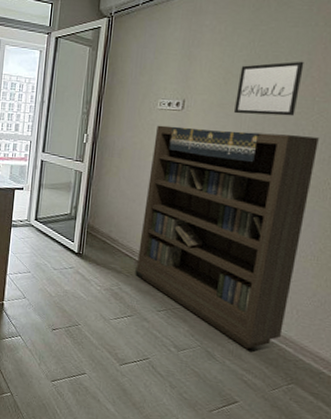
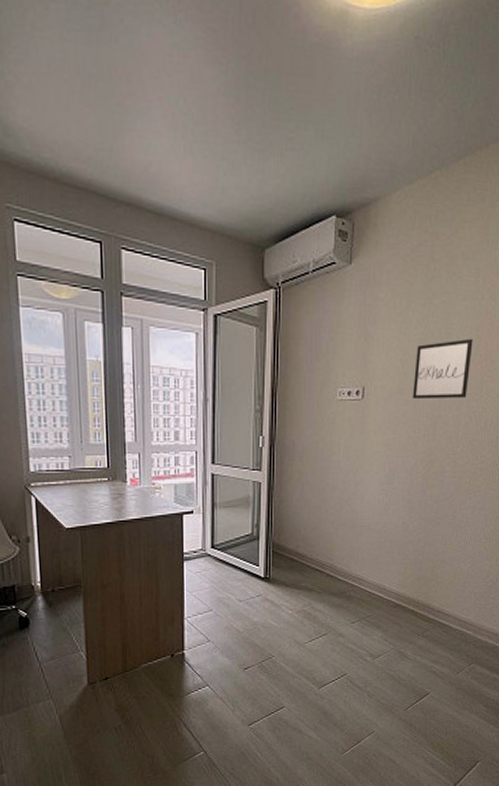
bookcase: present [136,125,319,349] -> none [328,418,488,641]

